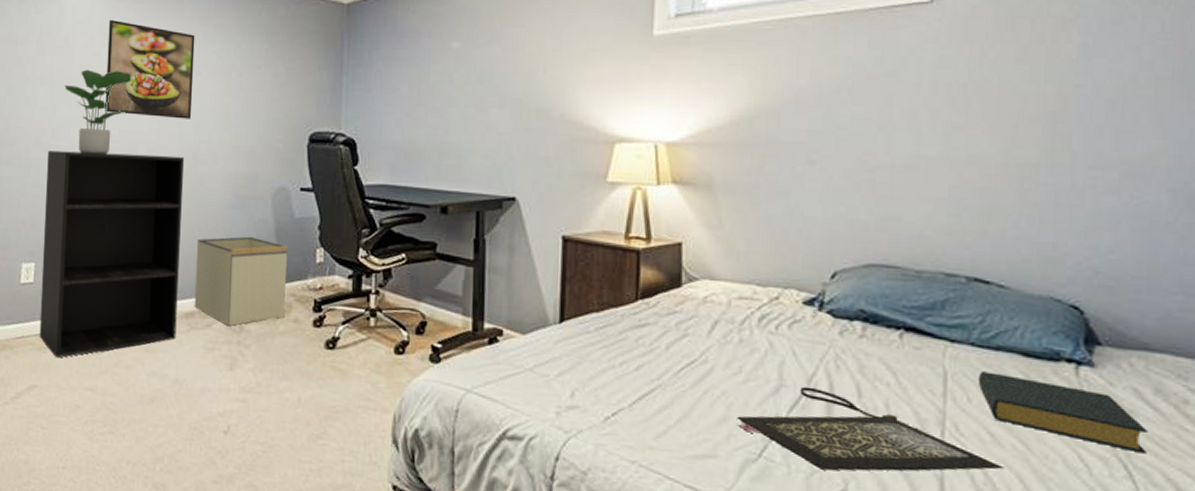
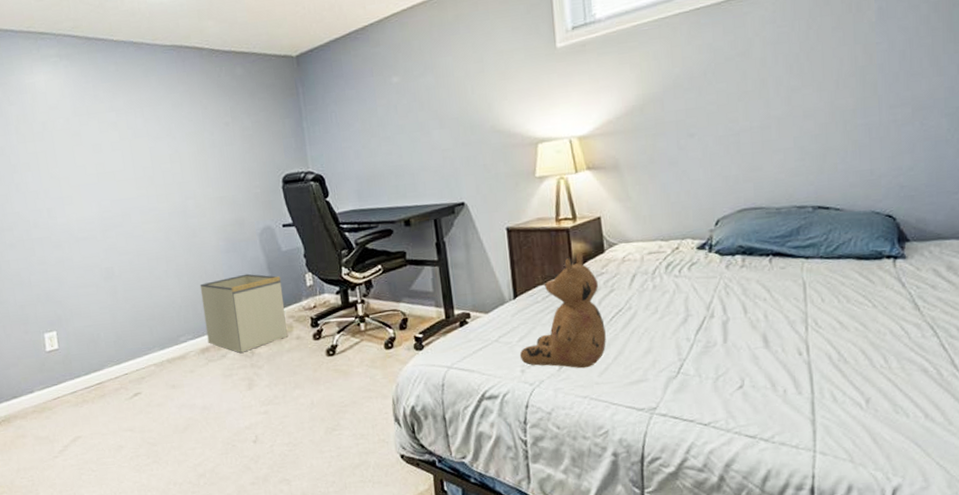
bookshelf: present [39,151,185,358] -> none [47,214,197,409]
potted plant: present [65,69,132,154] -> none [51,146,113,227]
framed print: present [105,19,195,119] -> none [80,100,175,186]
teddy bear: none [556,281,670,426] -> present [519,252,606,369]
clutch bag: present [736,386,1004,471] -> none [658,312,851,374]
hardback book: present [977,371,1148,454] -> none [827,276,945,316]

